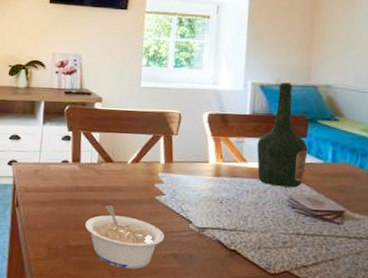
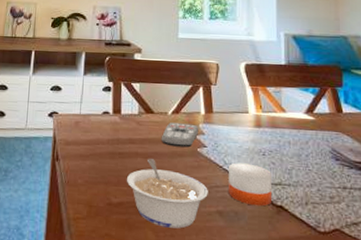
remote control: none [119,171,157,195] -> present [161,122,198,148]
candle: none [184,210,227,250] -> present [229,163,273,206]
bottle: present [256,82,308,188] -> none [295,33,345,139]

